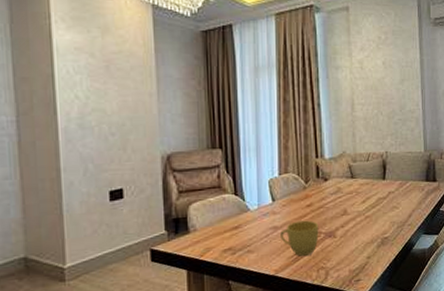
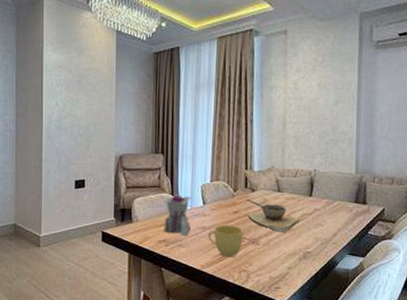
teapot: none [226,193,260,241] -> present [163,194,193,237]
bowl: none [320,190,375,222] -> present [247,199,300,234]

